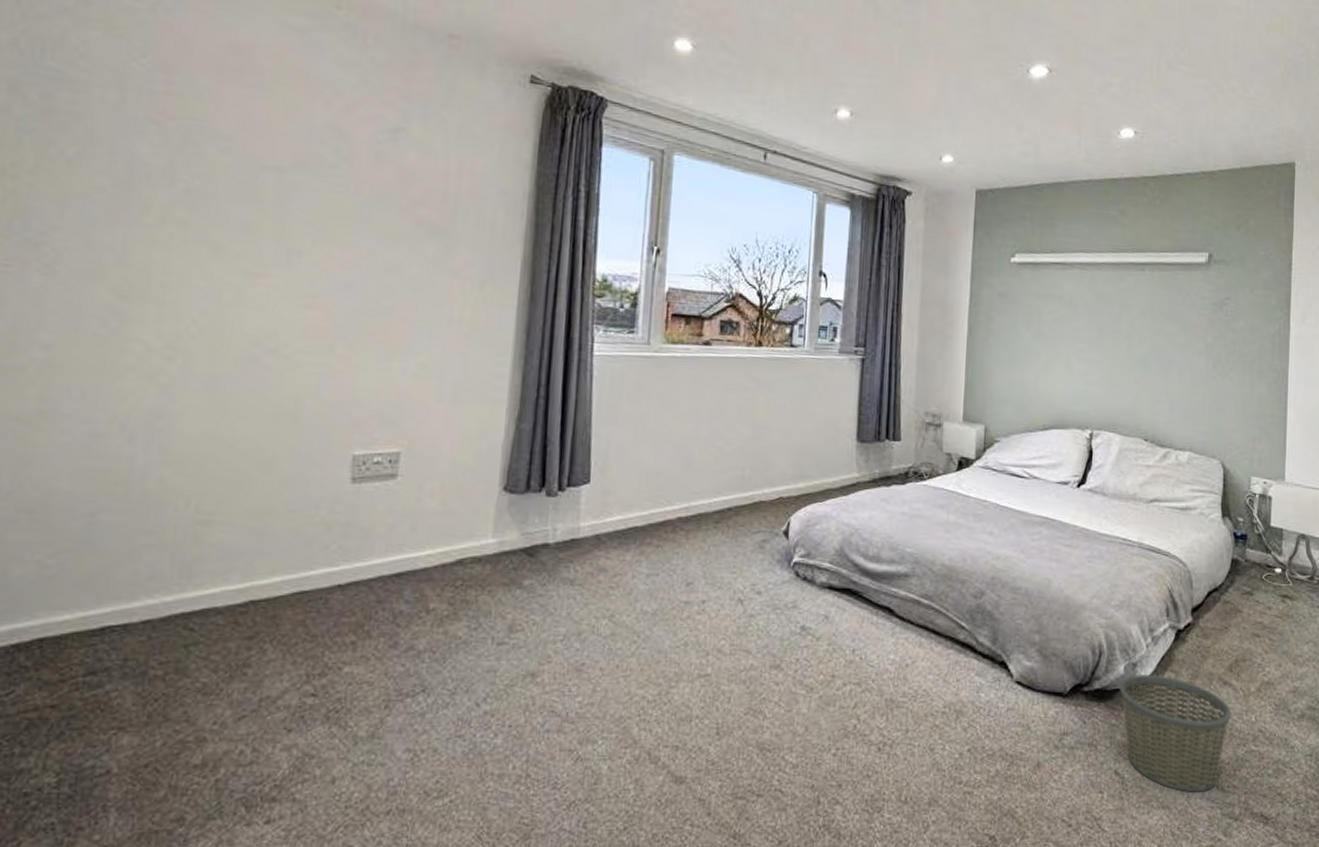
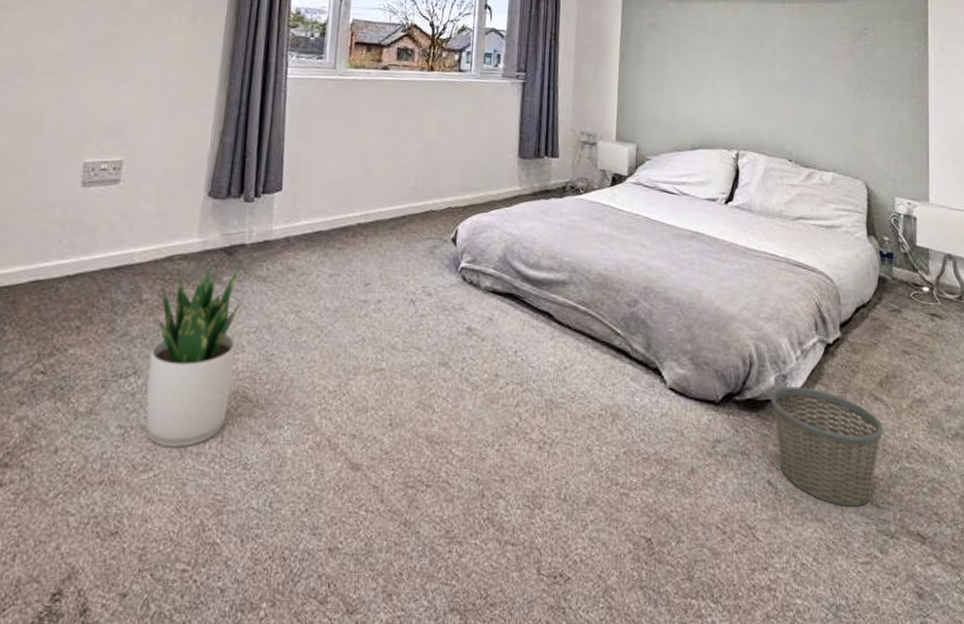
planter: none [437,565,545,770] -> present [146,263,242,448]

